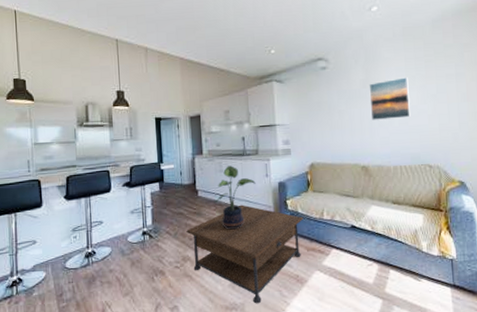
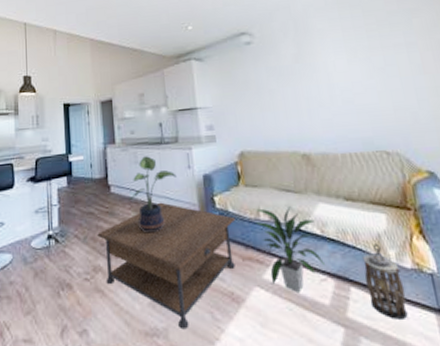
indoor plant: none [320,210,372,275] -> present [256,208,325,294]
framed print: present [369,77,410,120] -> none [302,49,356,100]
lantern: none [401,237,431,293] -> present [362,243,408,319]

